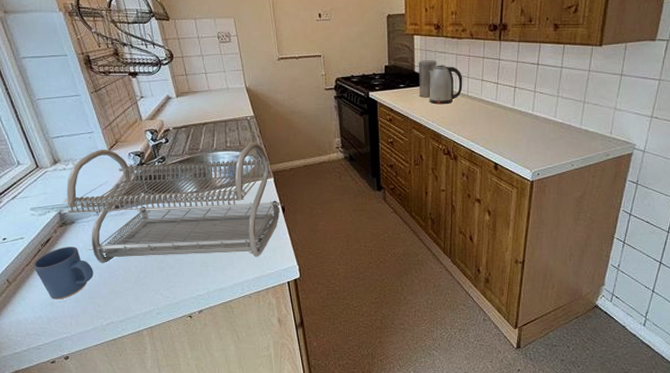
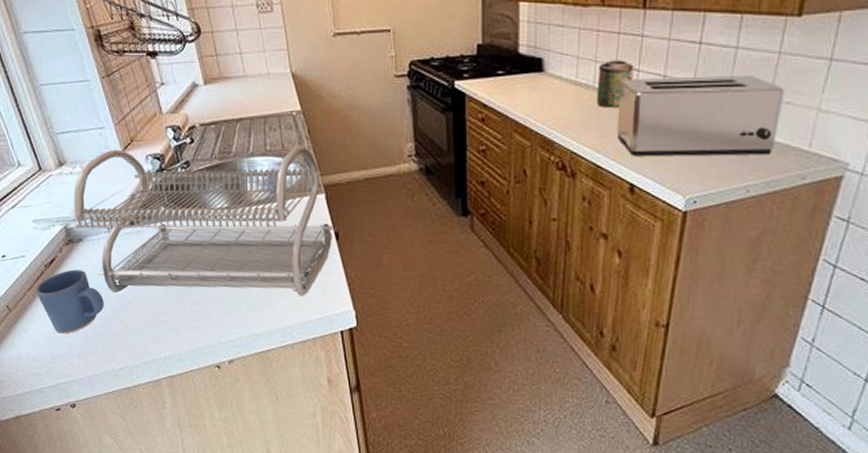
canister: present [419,60,437,98] -> none [523,37,551,90]
kettle: present [429,65,463,105] -> none [538,43,588,100]
canister: none [469,76,495,111] -> present [596,60,635,109]
toaster: none [484,86,594,144] -> present [616,75,786,157]

